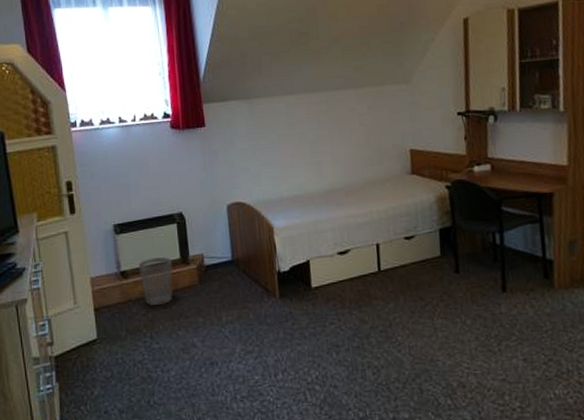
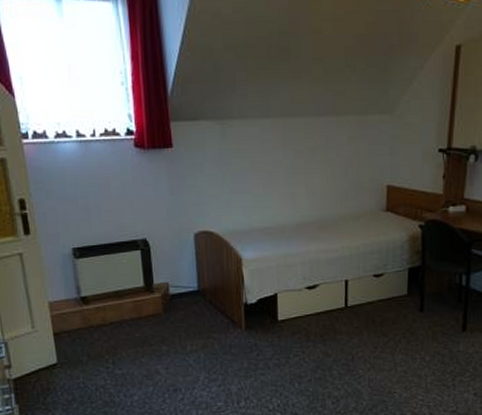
wastebasket: present [139,257,173,306] -> none [100,284,136,332]

